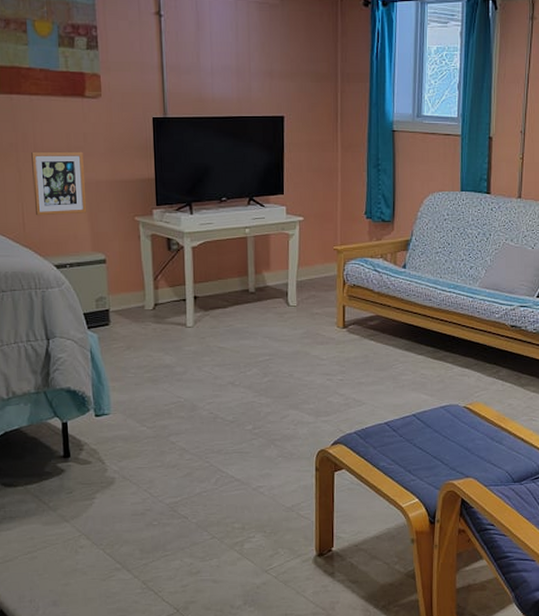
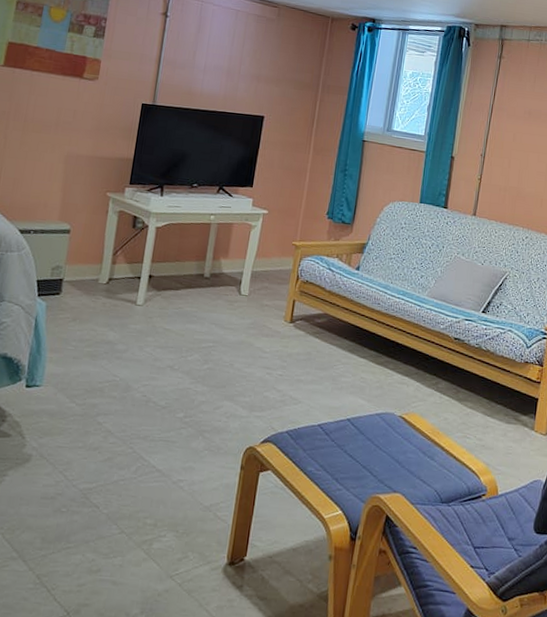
picture frame: present [31,151,87,216] -> none [12,122,70,184]

